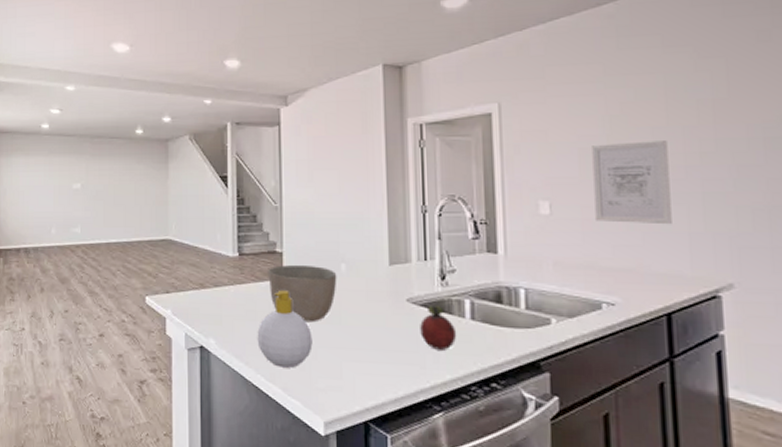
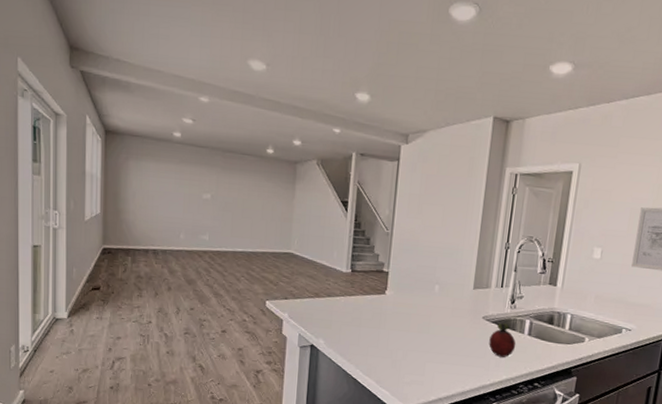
soap bottle: present [257,290,313,368] -> none [359,303,405,366]
bowl: present [266,265,337,323] -> none [373,282,431,331]

